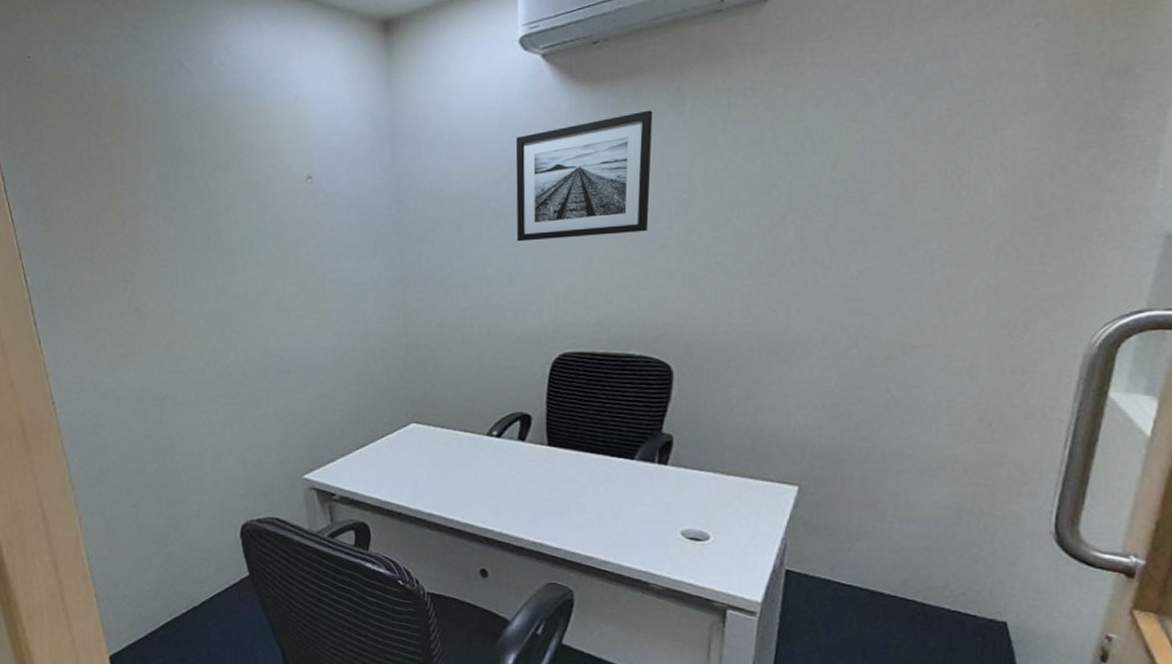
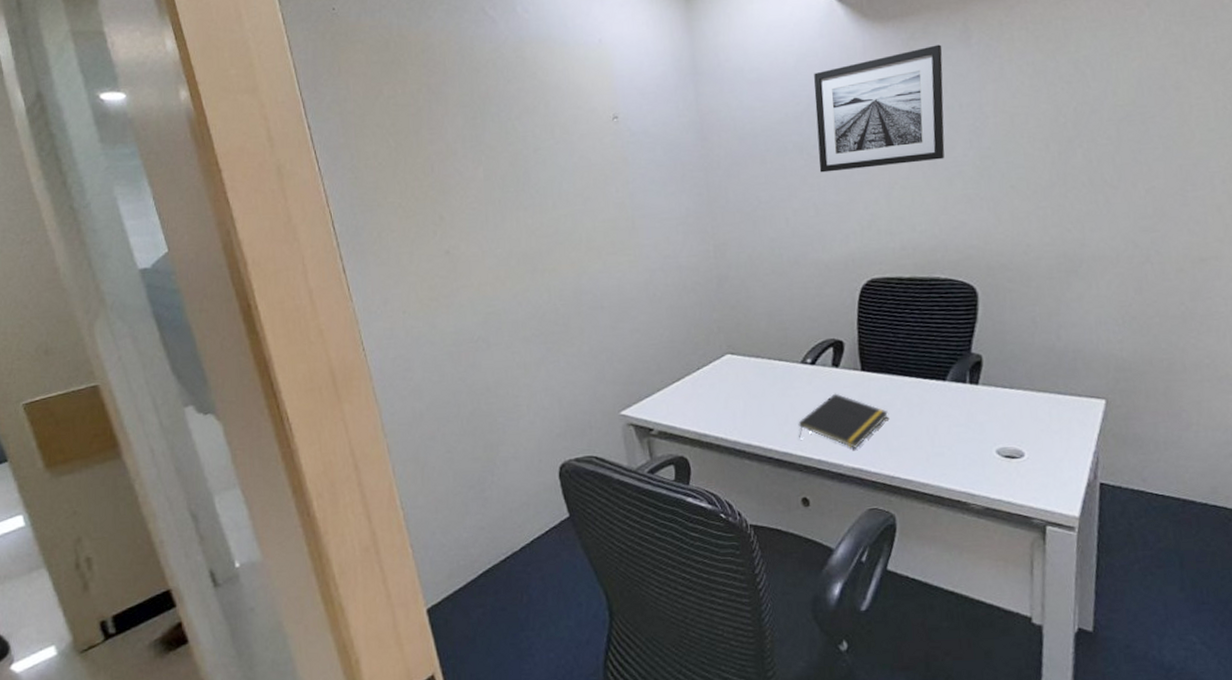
notepad: none [480,467,572,523] -> present [798,393,888,448]

